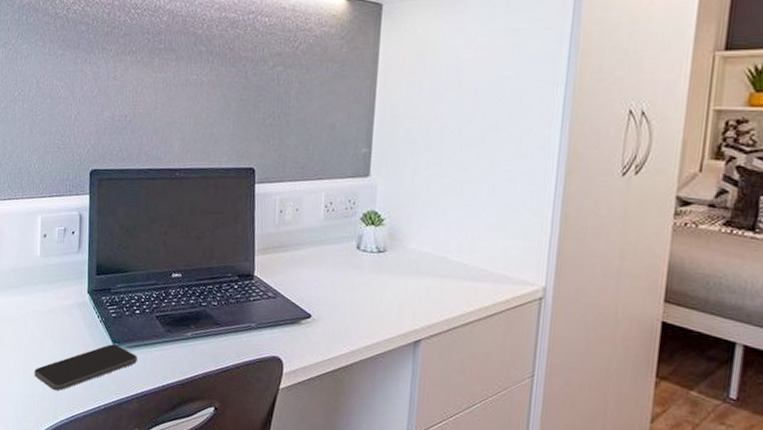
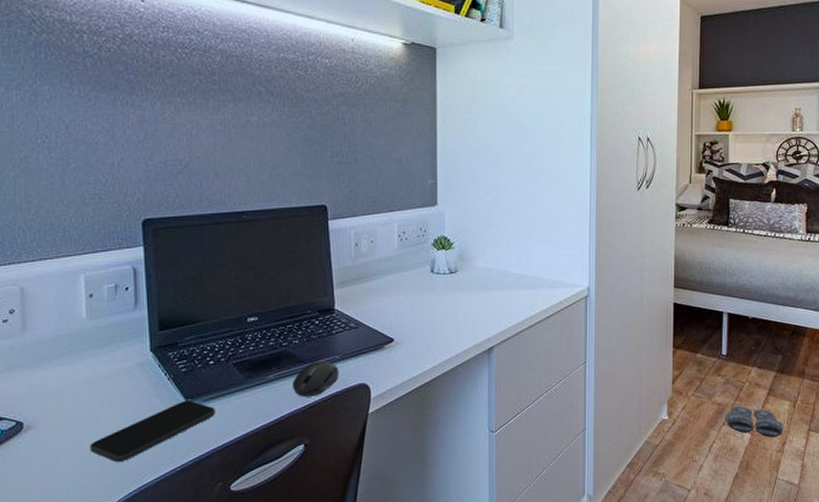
computer mouse: none [208,326,254,361] -> present [293,361,339,397]

